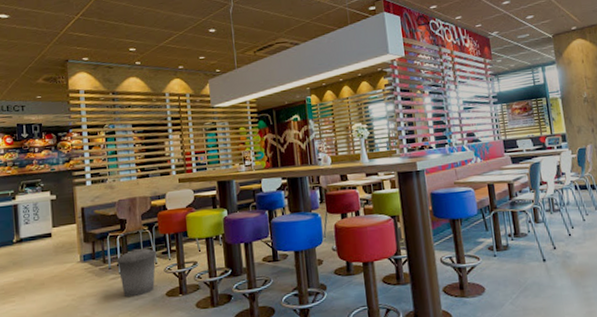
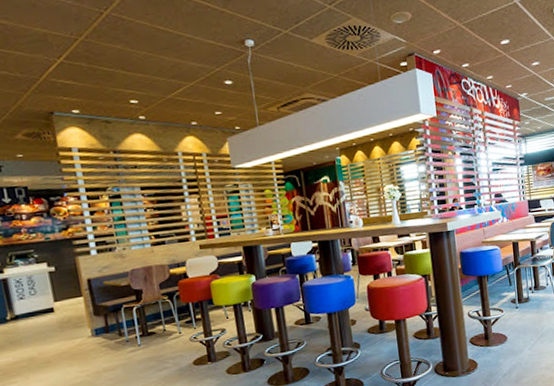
trash can: present [116,248,157,298] -> none [133,318,180,369]

